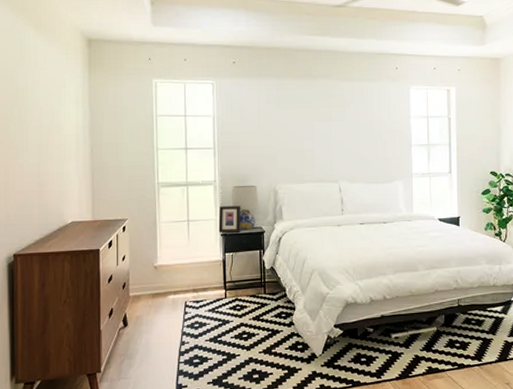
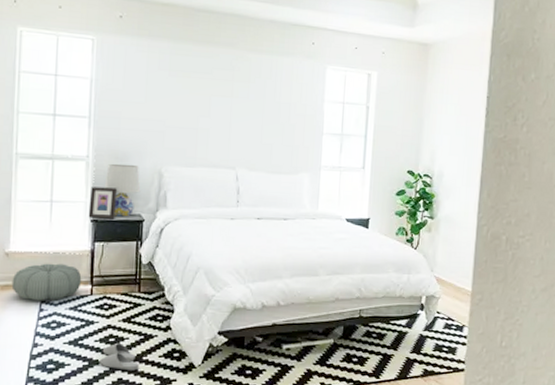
pouf: none [161,273,217,306] -> present [11,263,82,301]
slippers: none [235,338,269,362] -> present [98,342,139,371]

